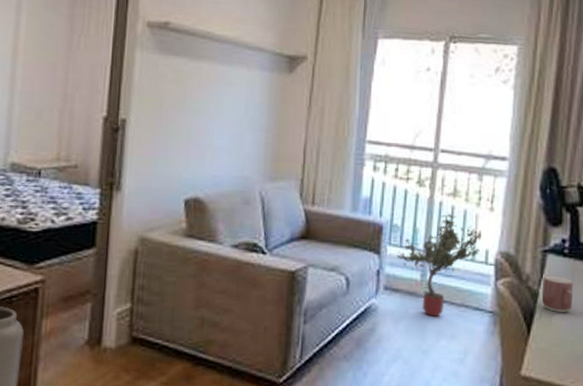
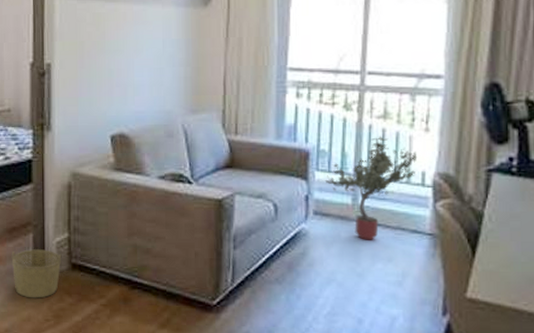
basket: none [64,320,122,376] -> present [11,249,62,299]
mug: present [541,276,574,312] -> none [487,196,524,233]

